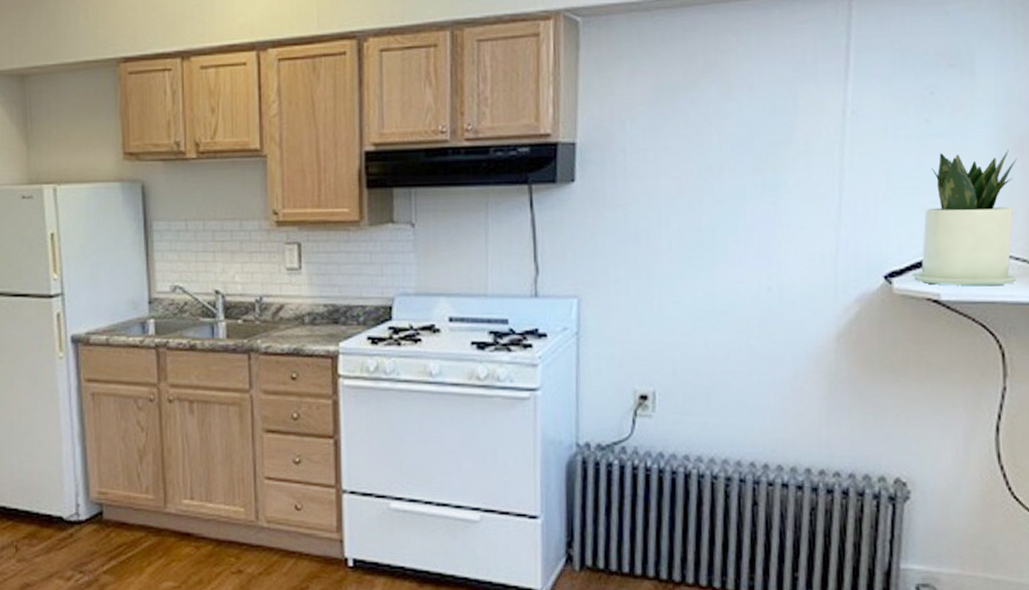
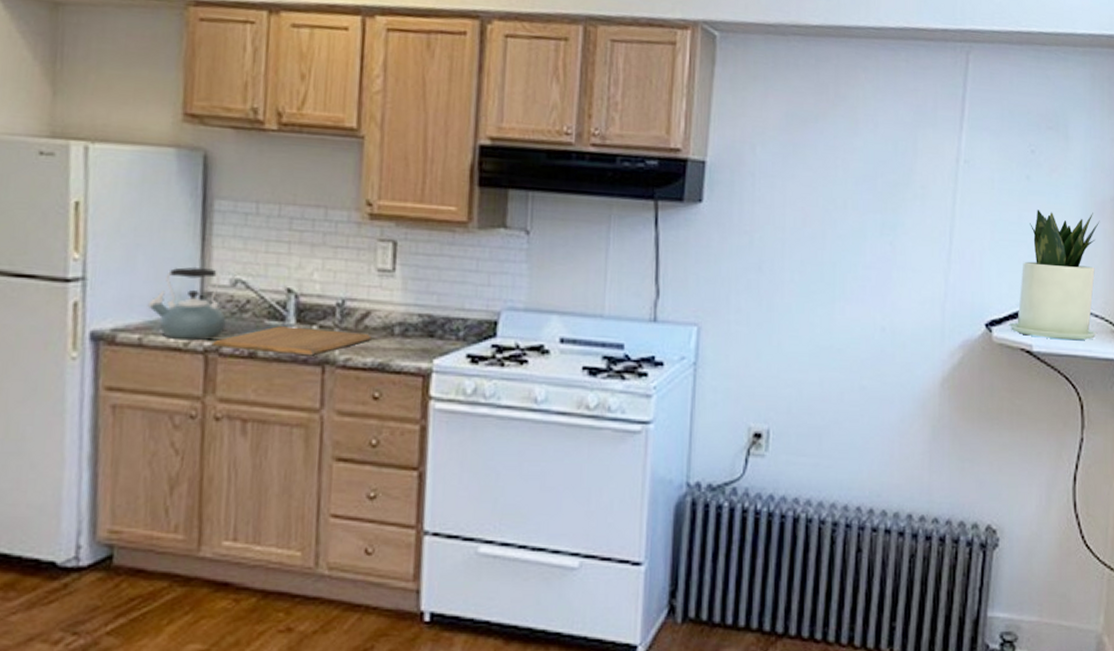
kettle: none [110,278,170,340] -> present [147,266,226,342]
chopping board: none [160,322,287,346] -> present [211,326,373,356]

